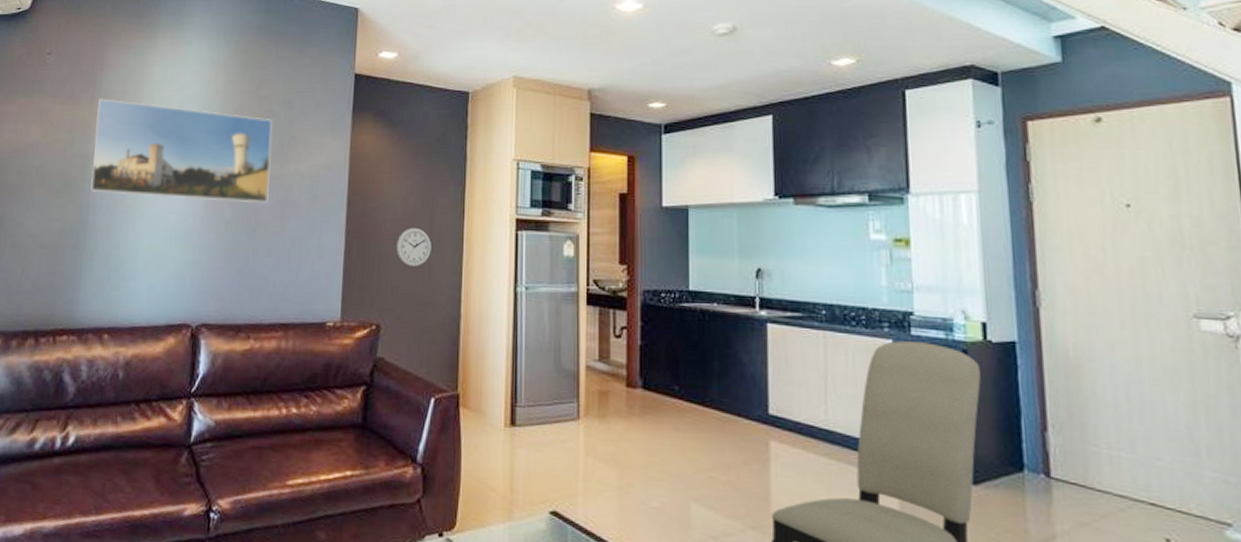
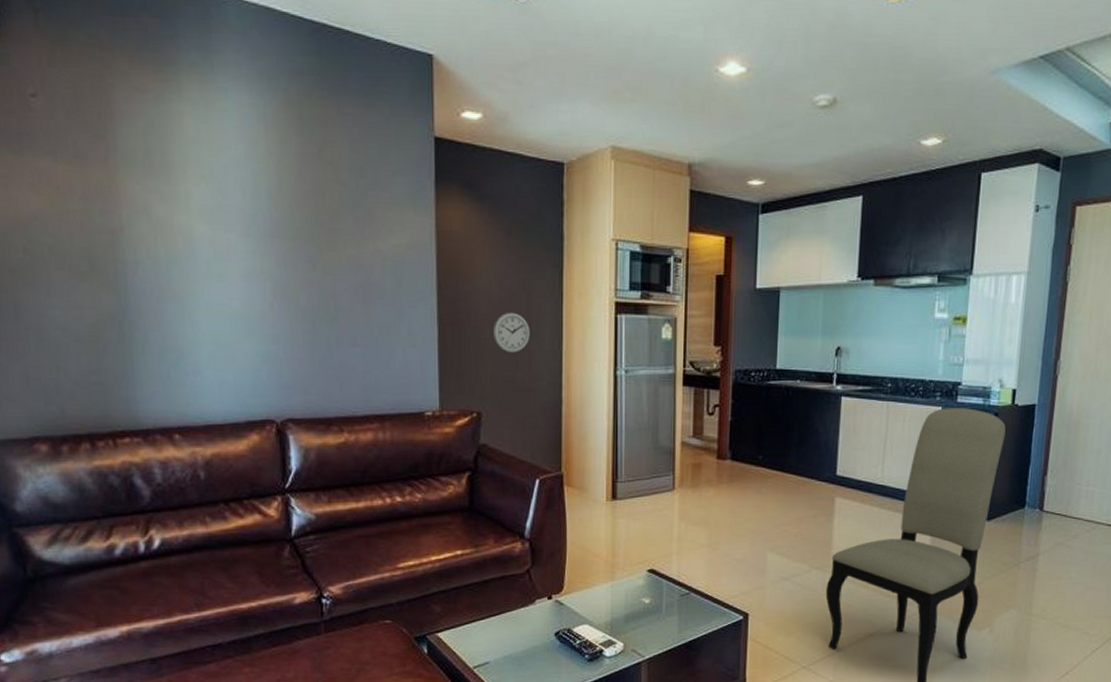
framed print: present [90,98,273,204] -> none [114,158,347,288]

